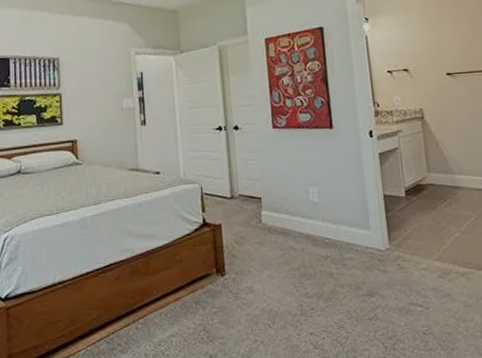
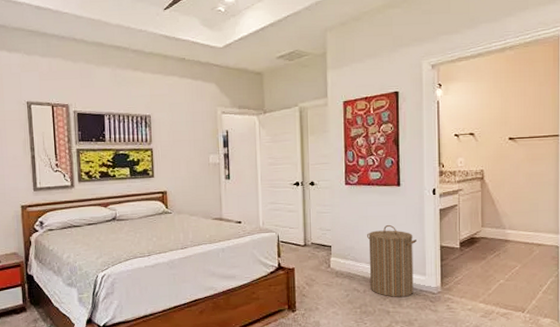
laundry hamper: none [300,171,358,256] -> present [367,224,416,297]

